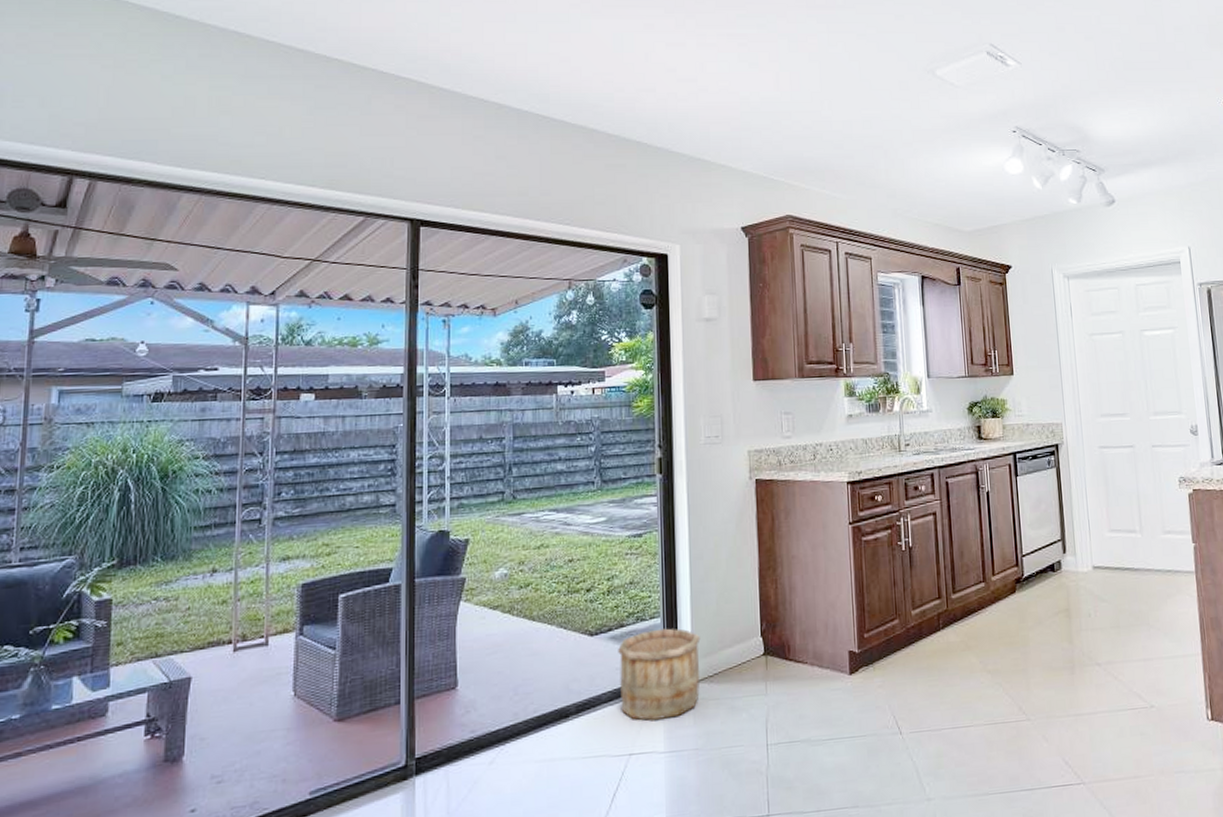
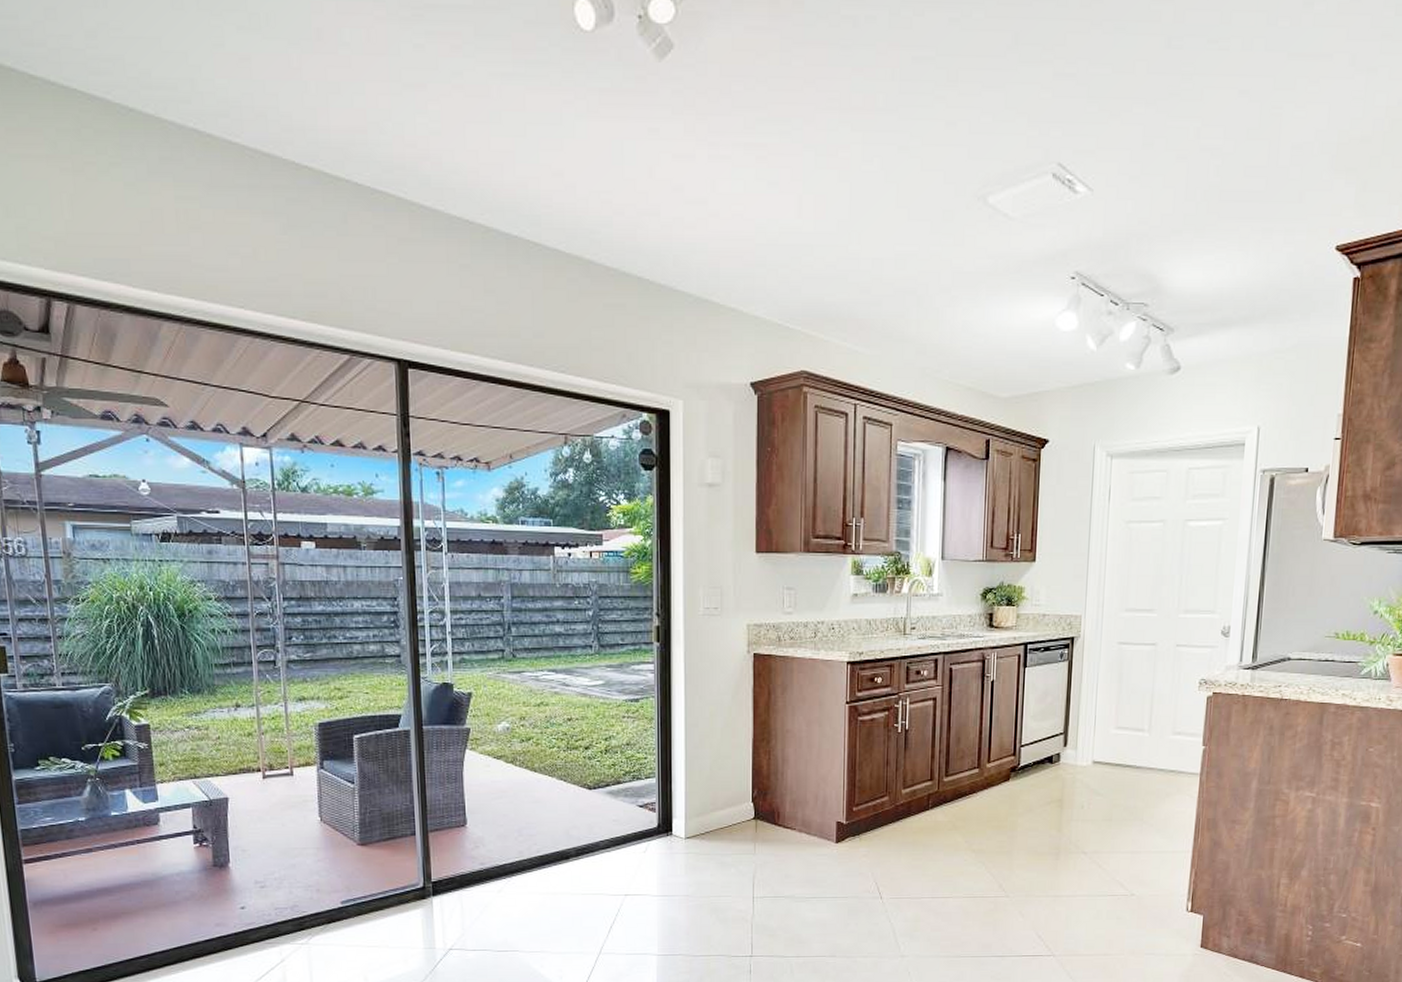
wooden bucket: present [618,628,701,720] -> none [615,788,694,867]

